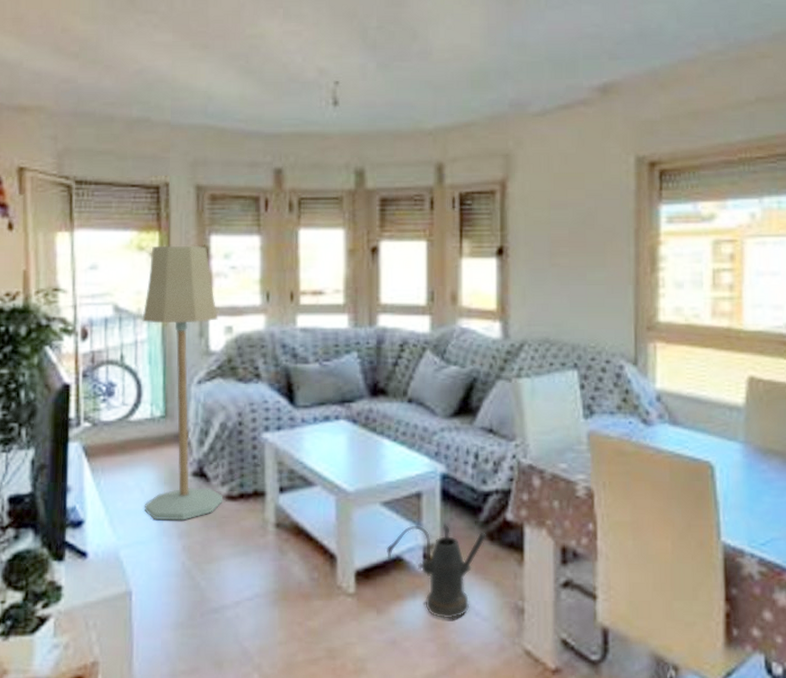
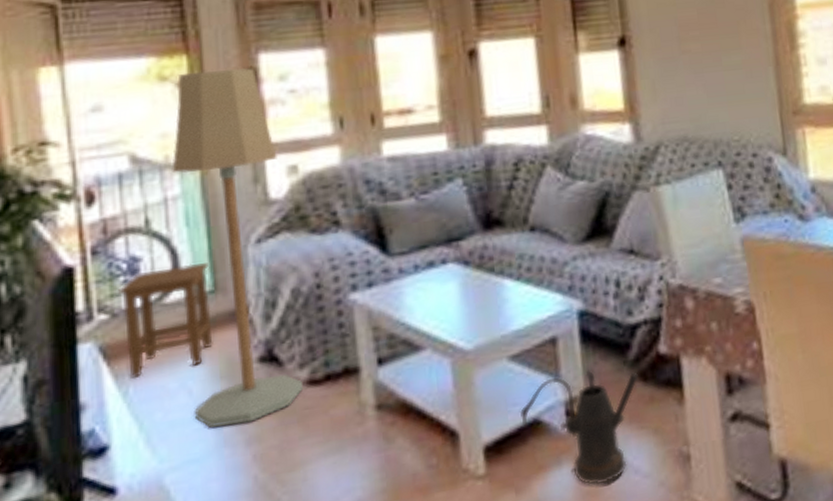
stool: none [99,393,162,474] -> present [118,263,213,379]

